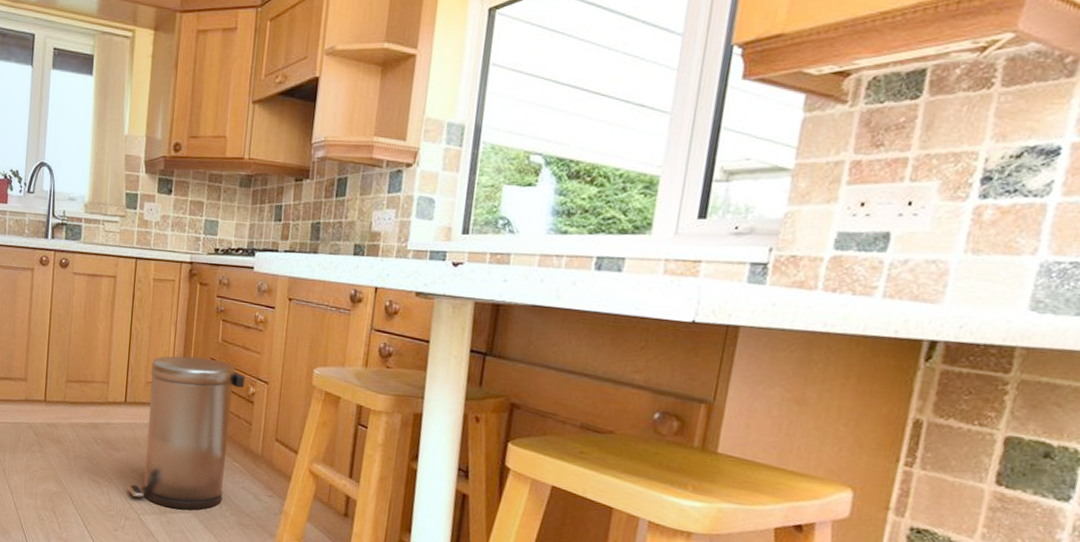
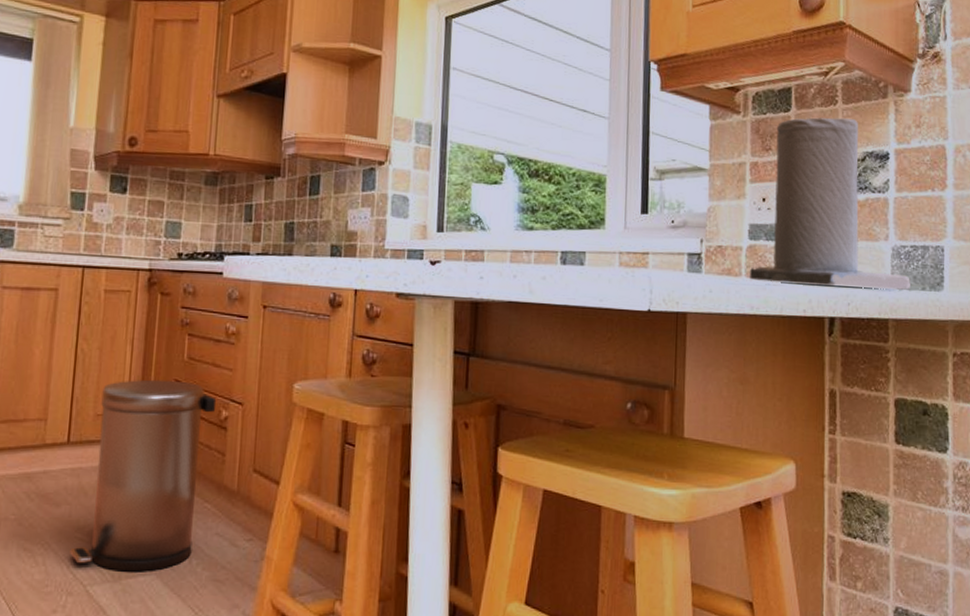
paper towel: none [827,104,1061,315] -> present [750,117,912,290]

